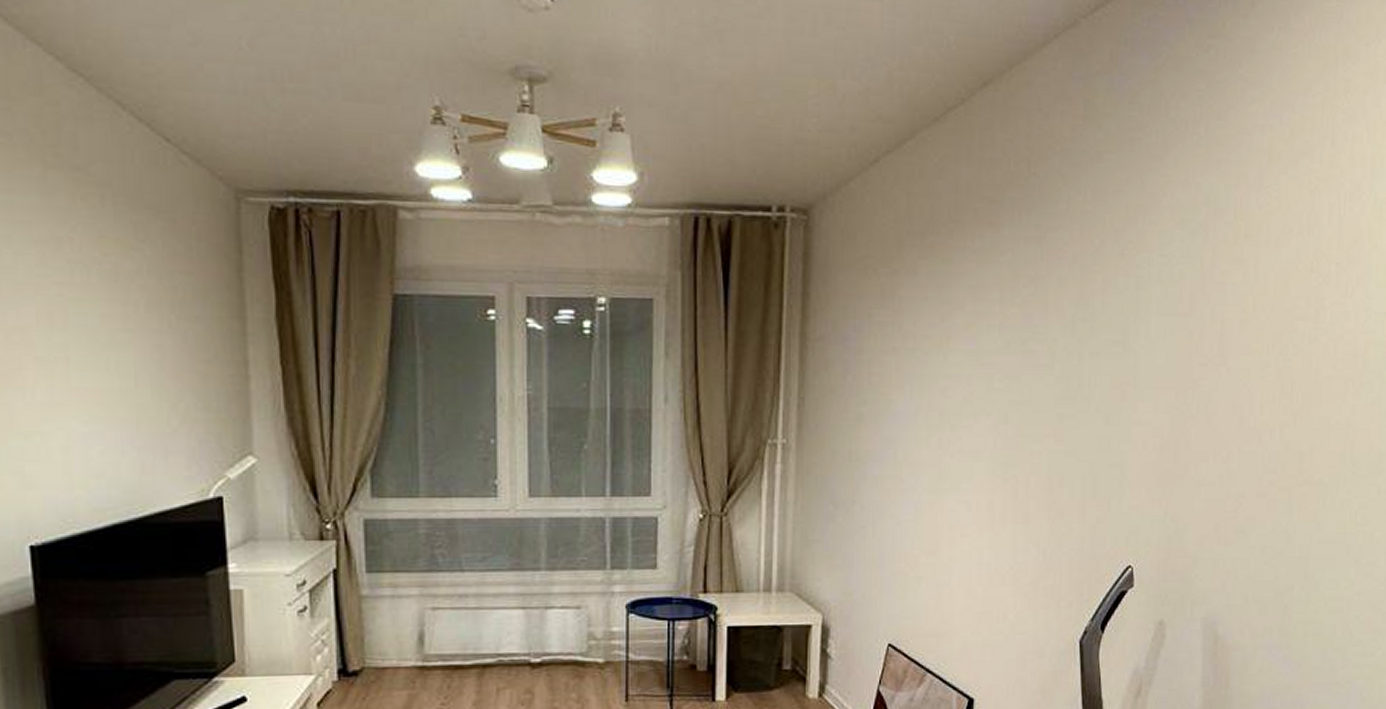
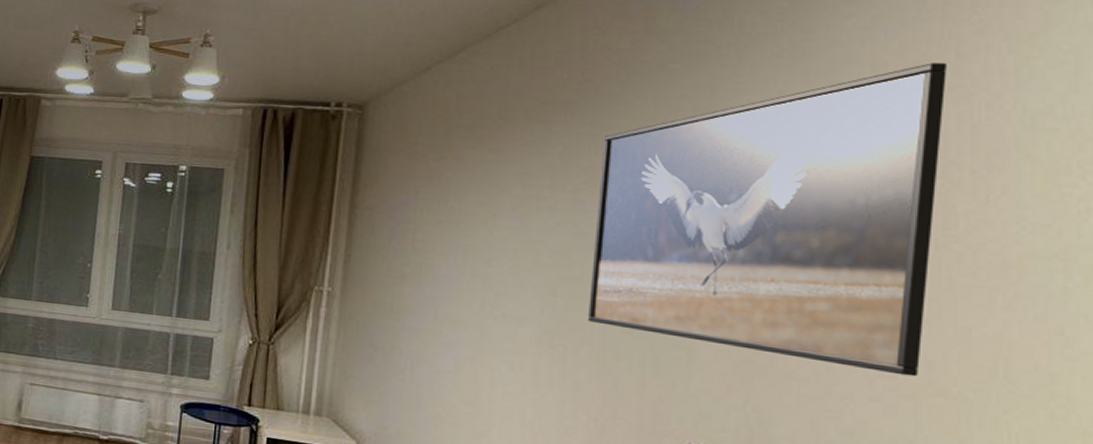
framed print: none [1036,152,1324,469] -> present [588,63,946,377]

